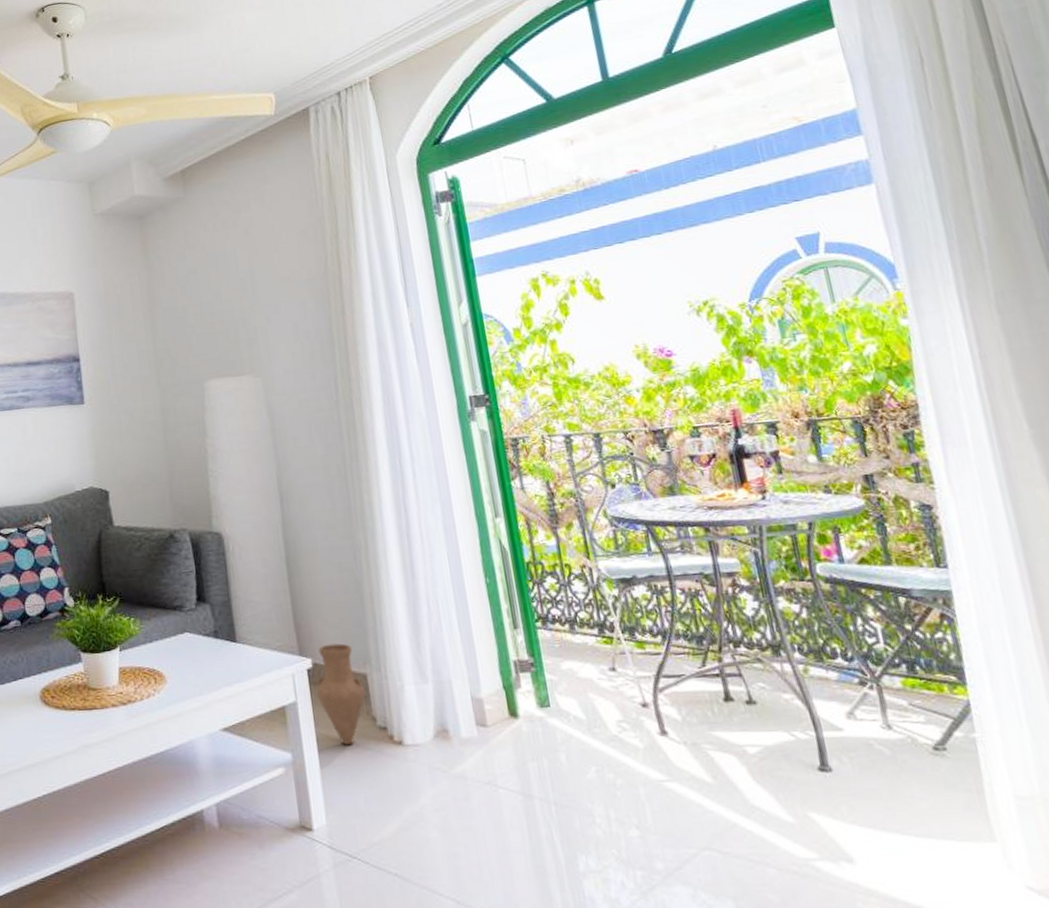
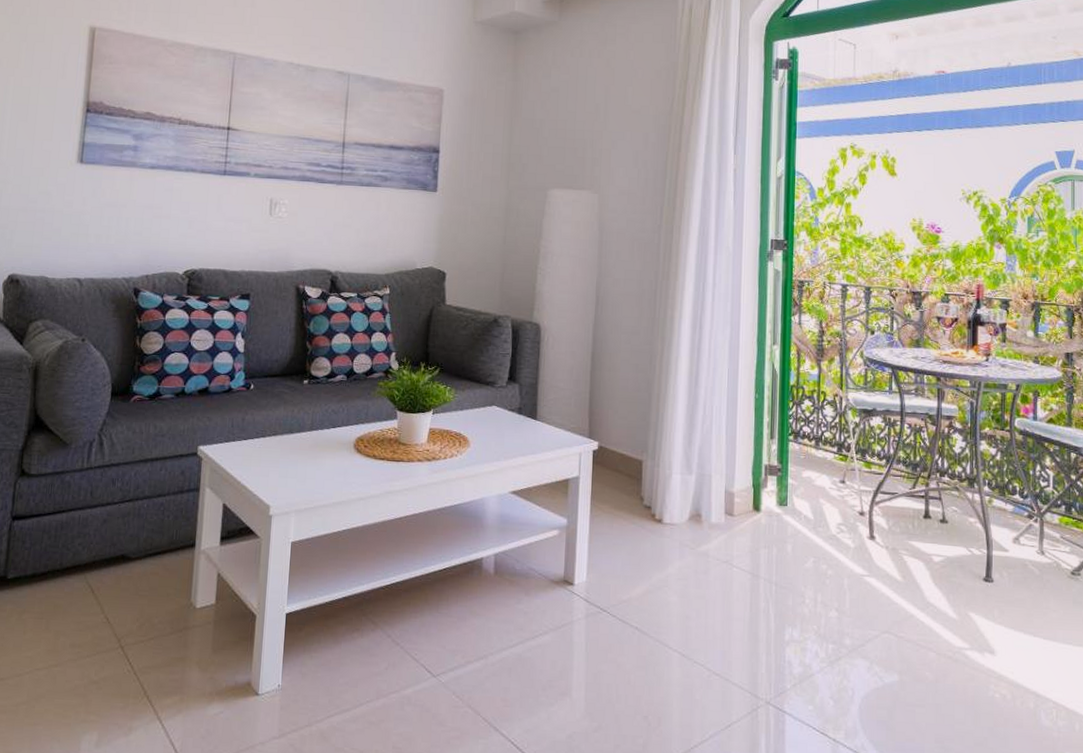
vase: present [316,643,366,745] -> none [598,431,639,517]

